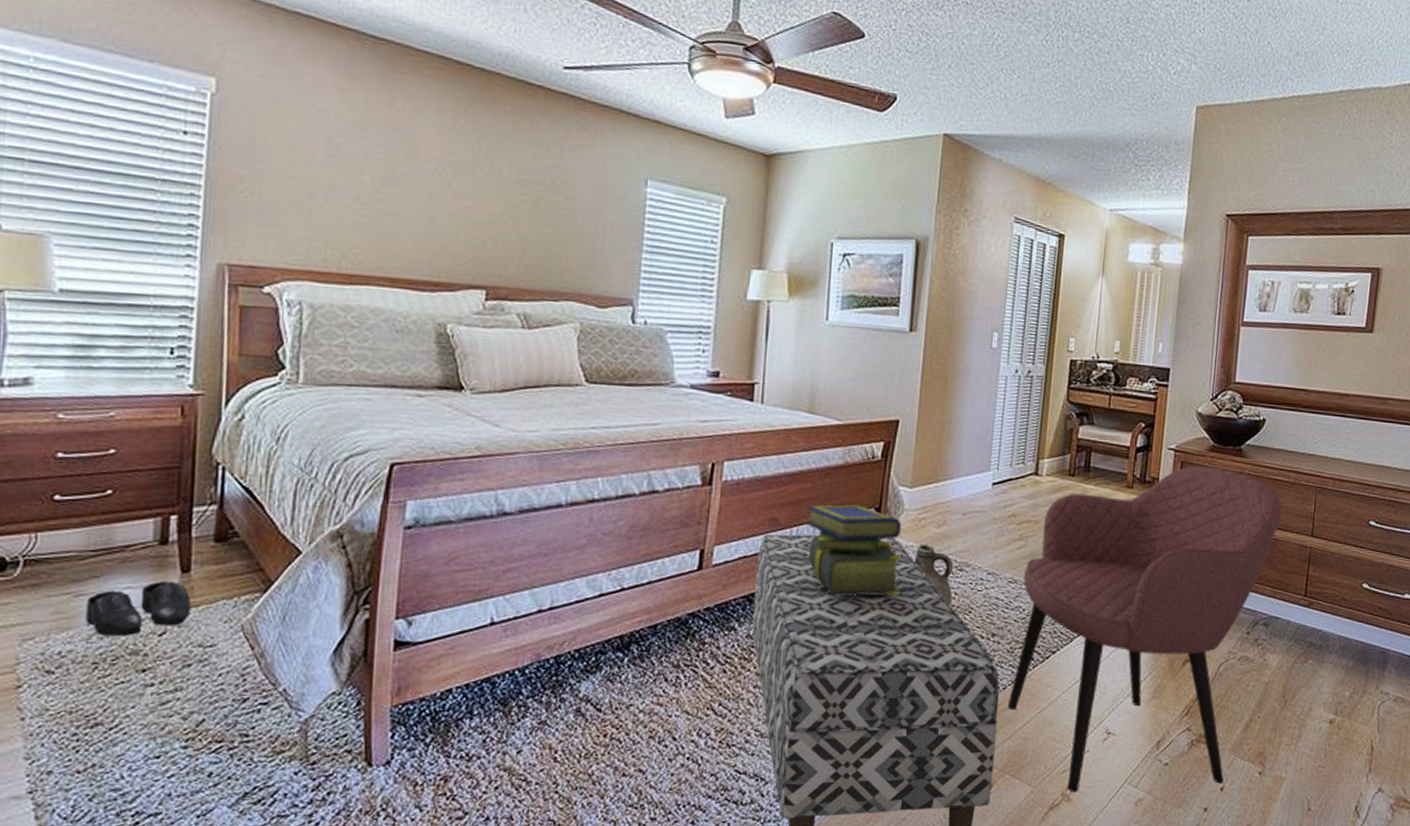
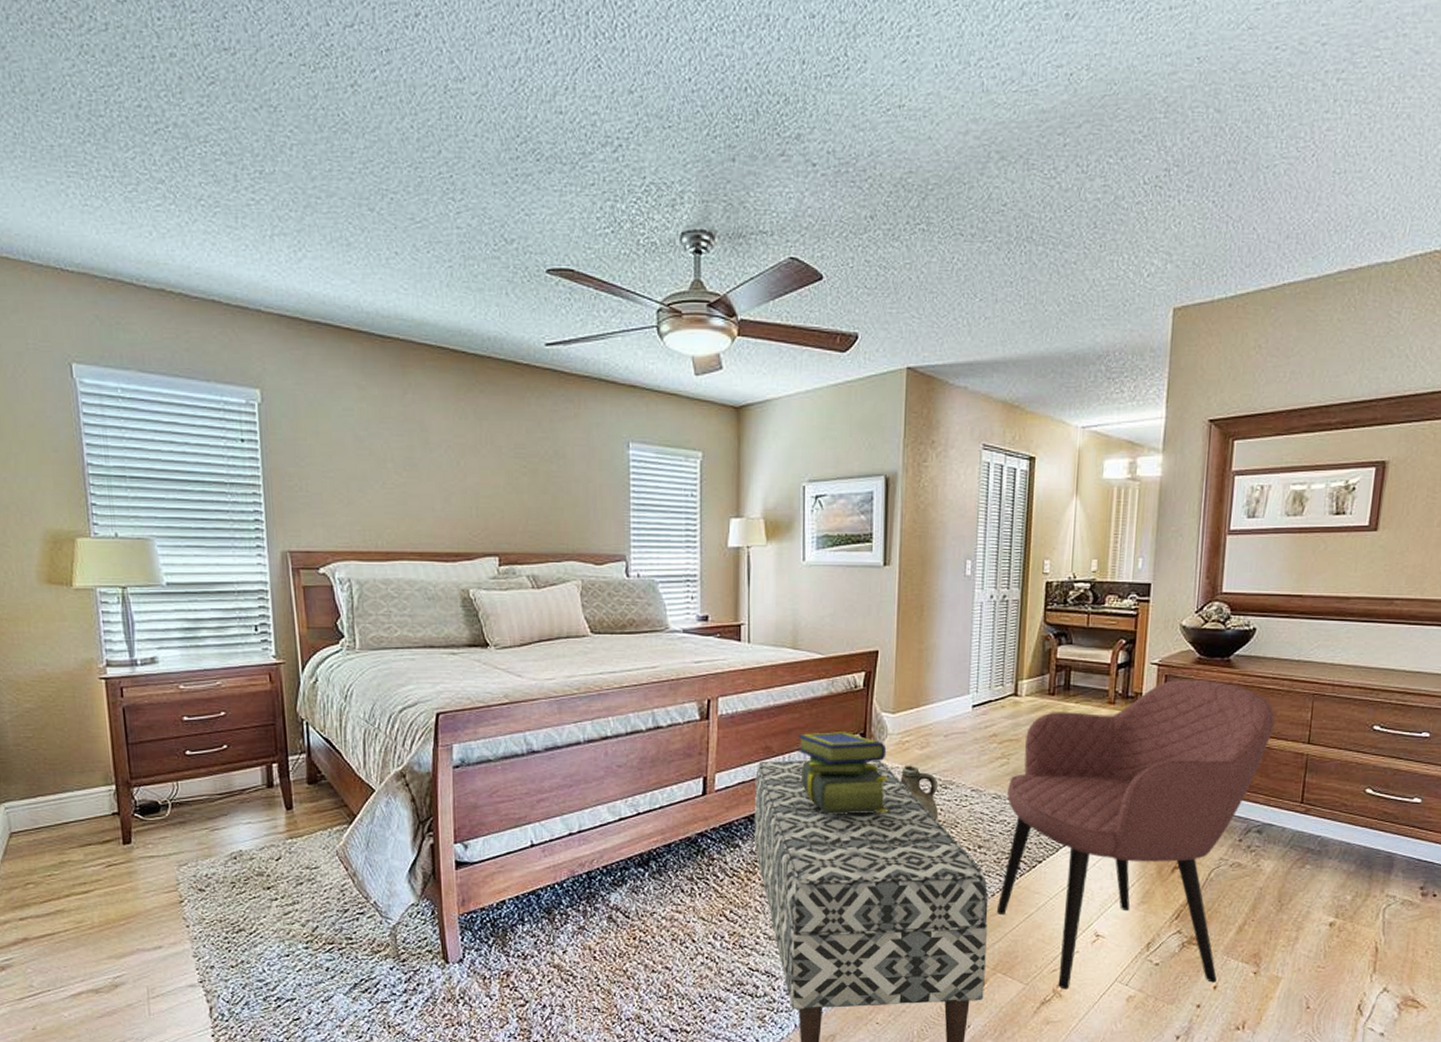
shoe: present [85,581,191,636] -> none [220,817,297,861]

